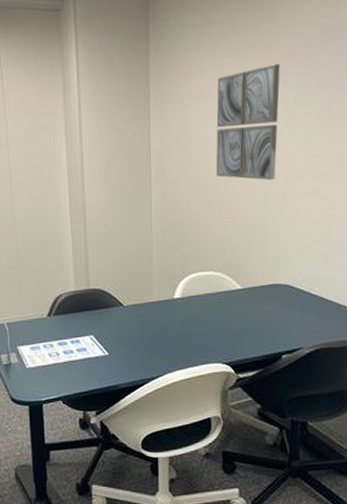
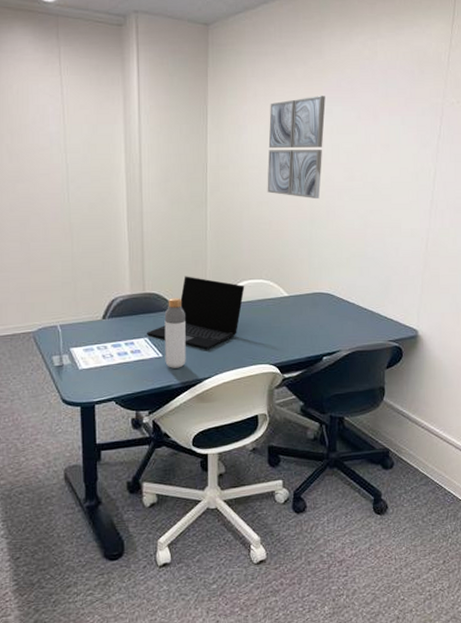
laptop: none [91,270,194,348] -> present [146,276,245,350]
bottle: none [109,292,133,367] -> present [164,297,186,368]

